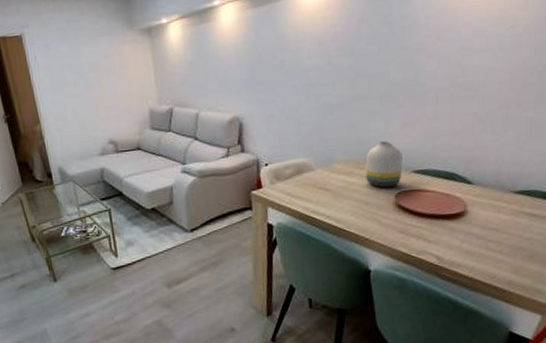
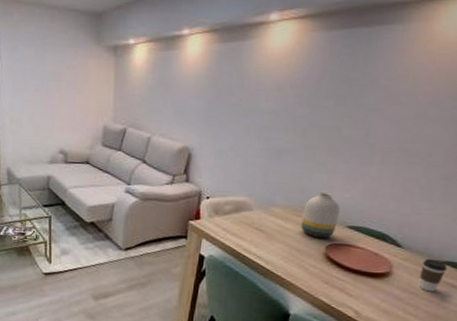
coffee cup: none [496,190,522,225] -> present [418,259,447,292]

